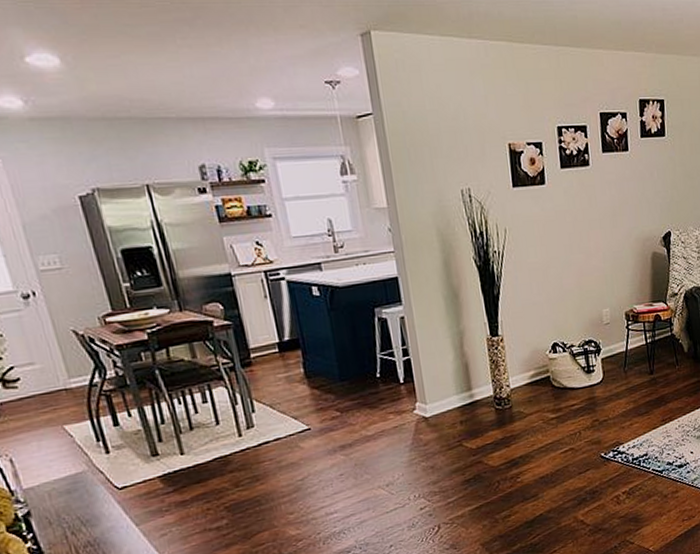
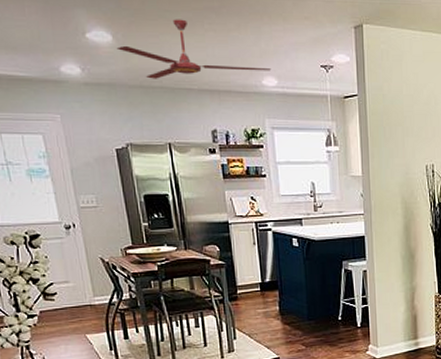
ceiling fan: none [67,34,266,109] -> present [116,19,272,79]

